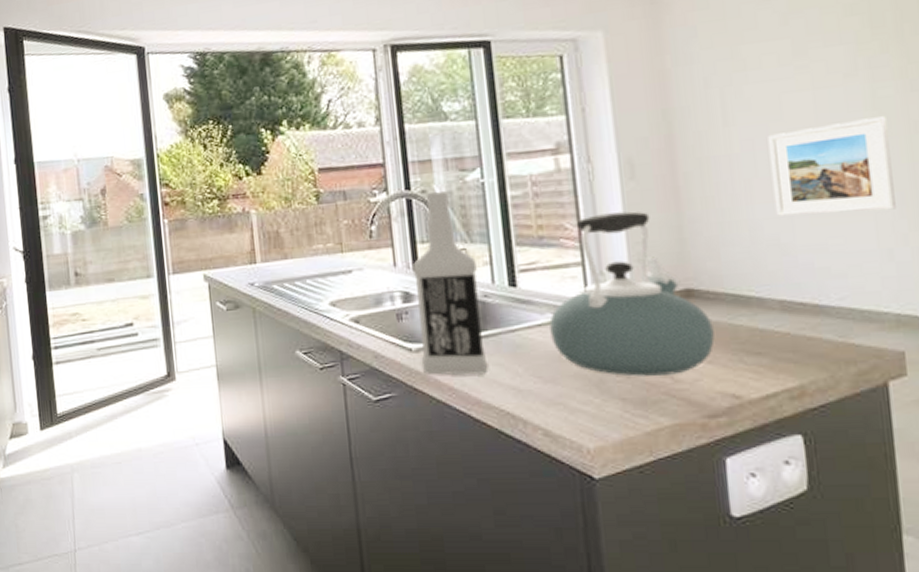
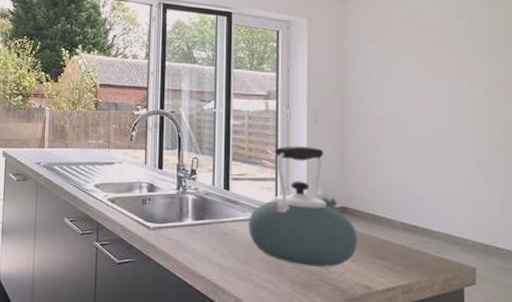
vodka: present [412,191,487,375] -> none [155,113,203,252]
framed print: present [768,116,896,216] -> none [405,106,479,170]

